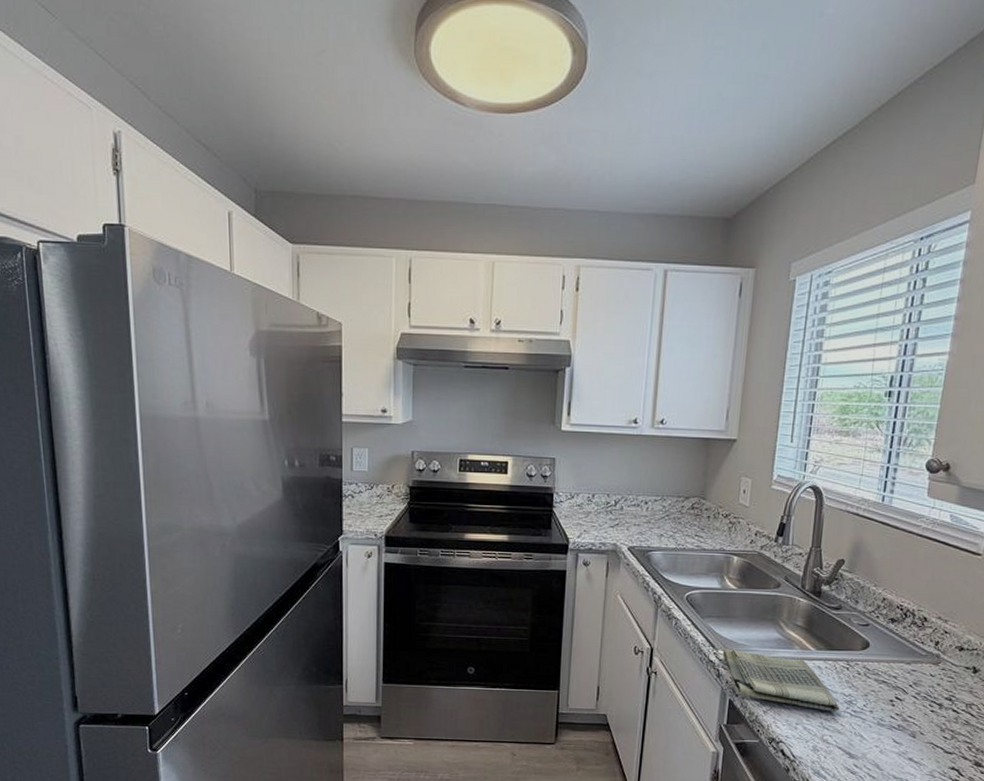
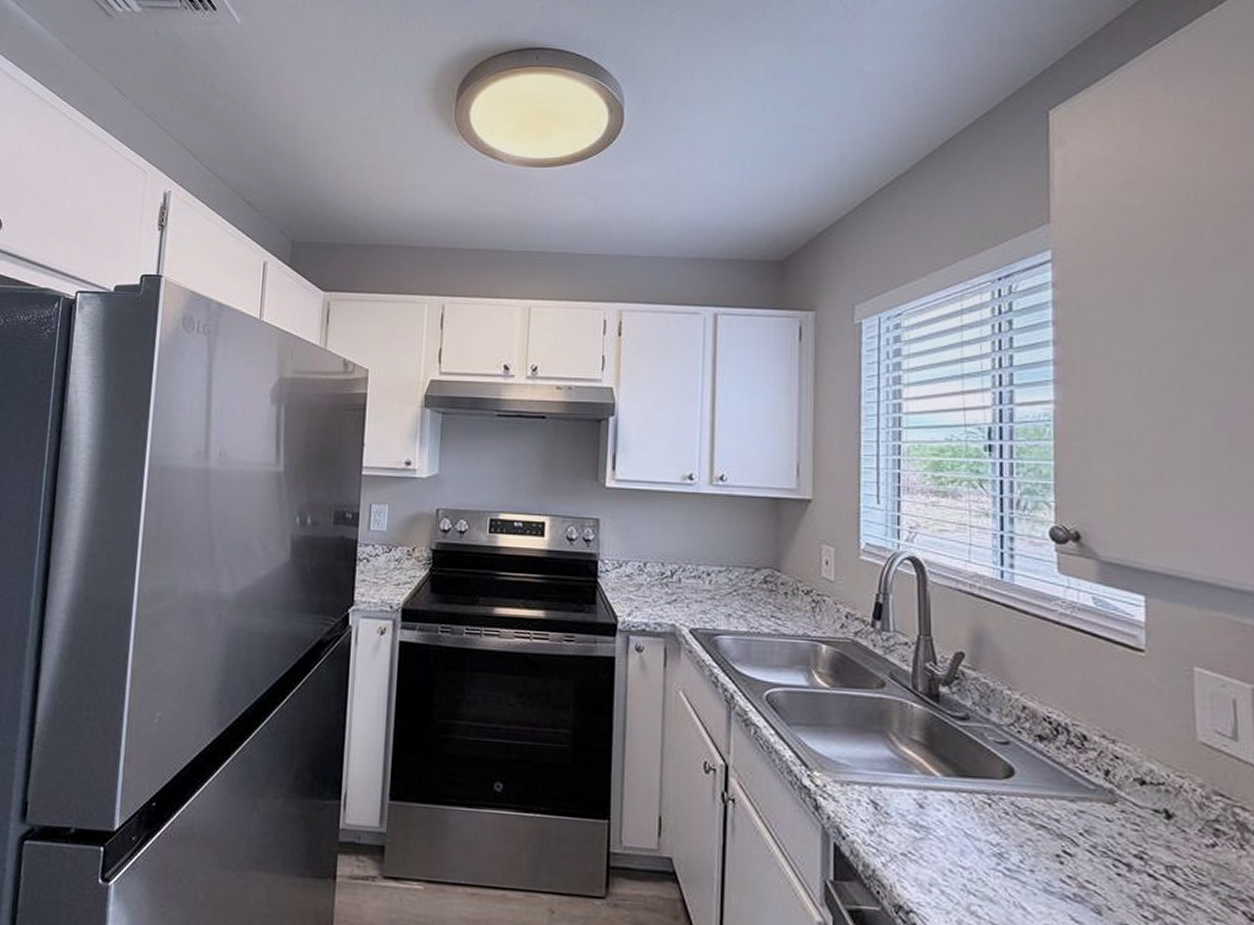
dish towel: present [723,649,840,712] -> none [819,770,987,869]

